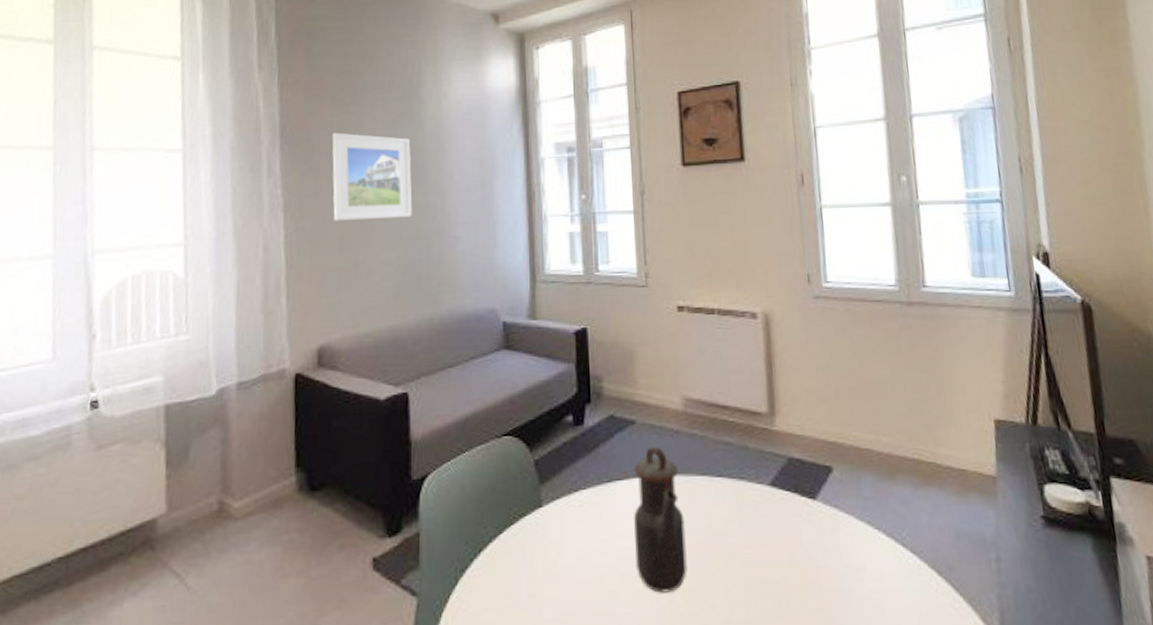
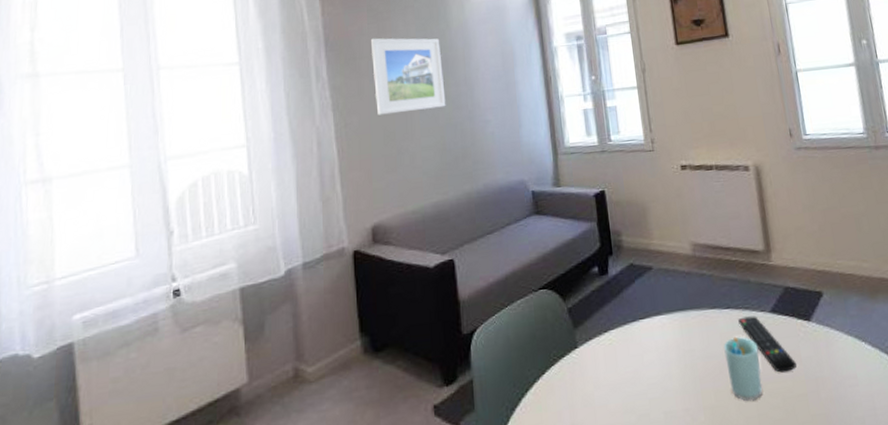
teapot: present [633,446,687,593] -> none [653,286,706,413]
cup: none [712,510,754,587] -> present [724,336,762,401]
remote control: none [731,488,795,557] -> present [738,315,797,373]

